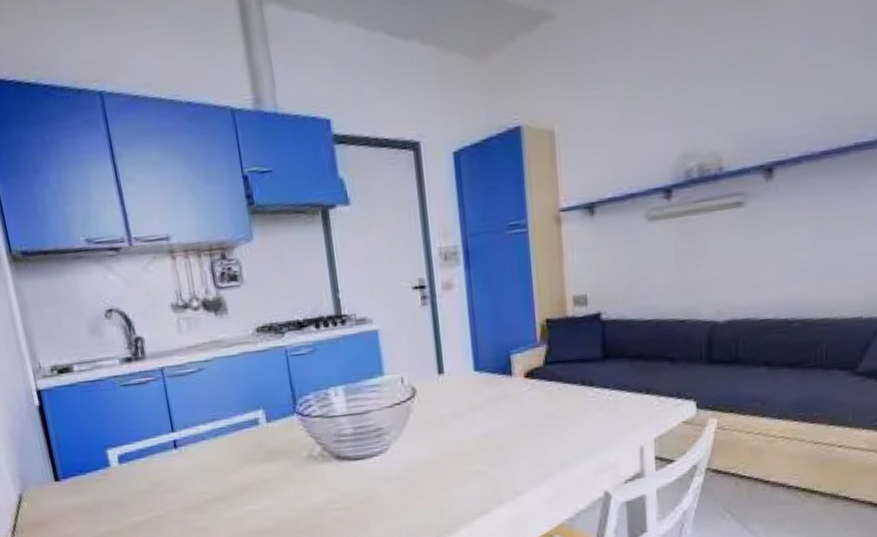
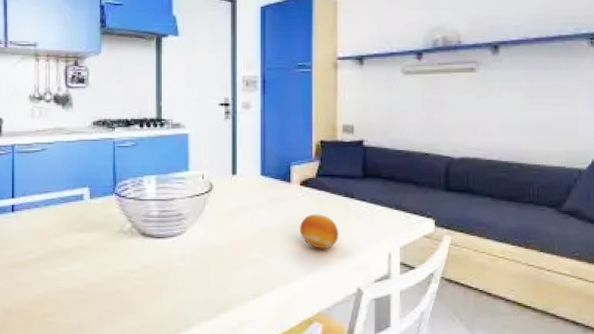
fruit: none [528,410,577,452] -> present [300,214,339,250]

